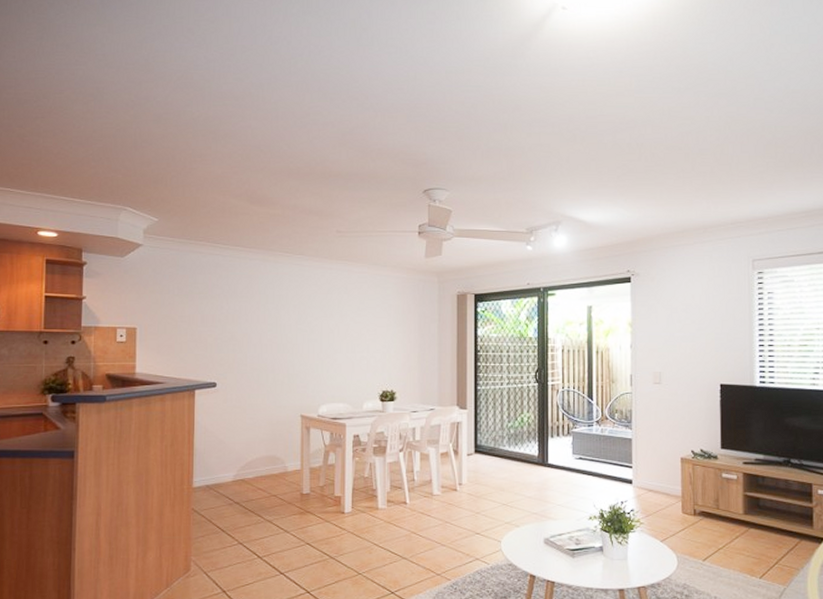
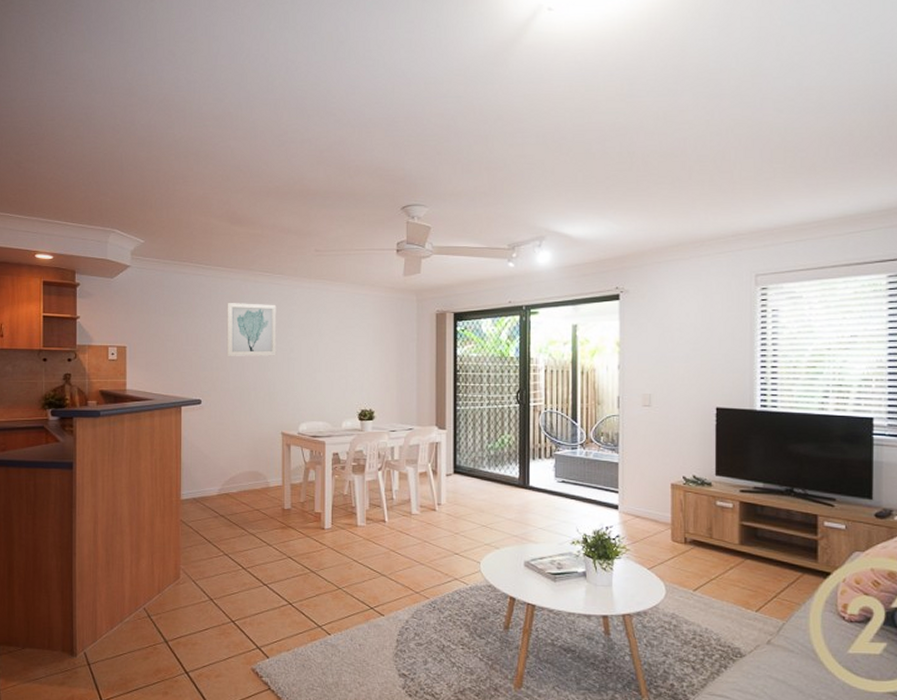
wall art: none [244,282,297,338] -> present [226,302,277,356]

